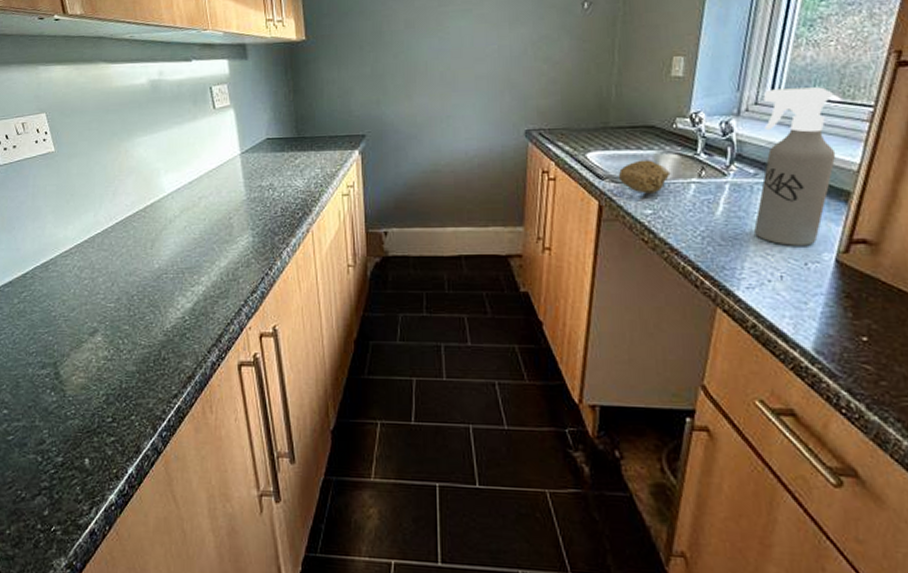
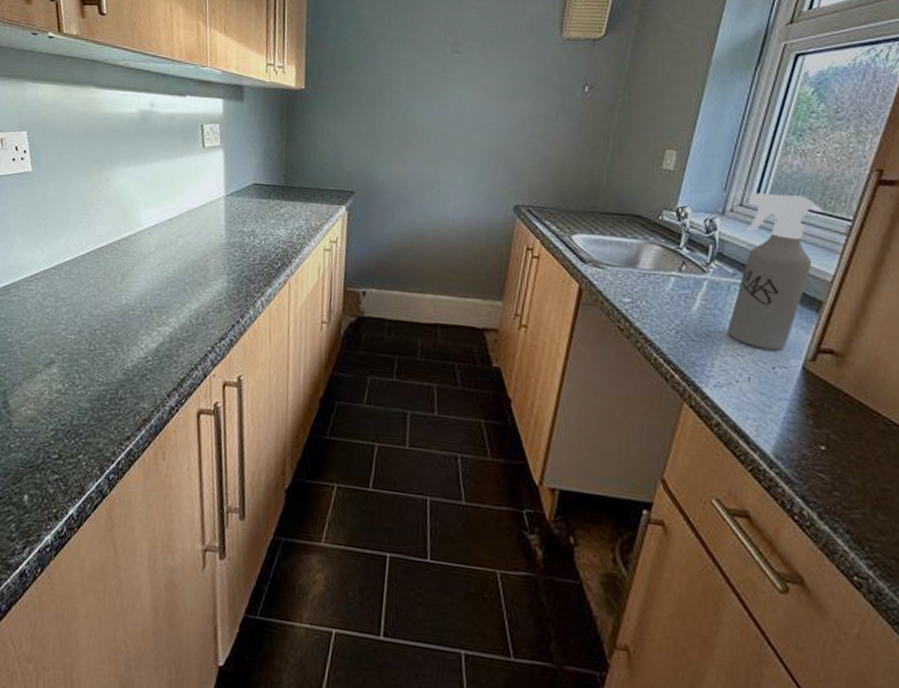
sponge: present [618,160,671,194] -> none [601,248,652,283]

